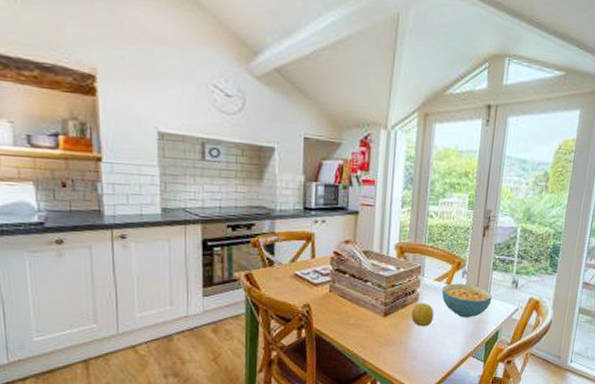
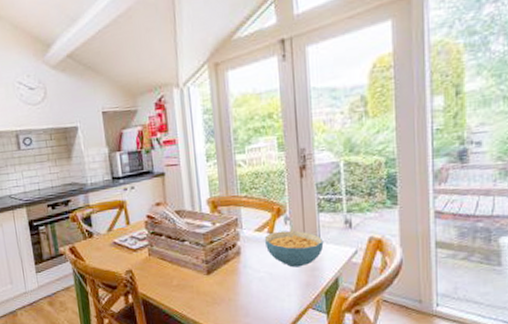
fruit: present [411,302,434,327] -> none [235,256,261,282]

